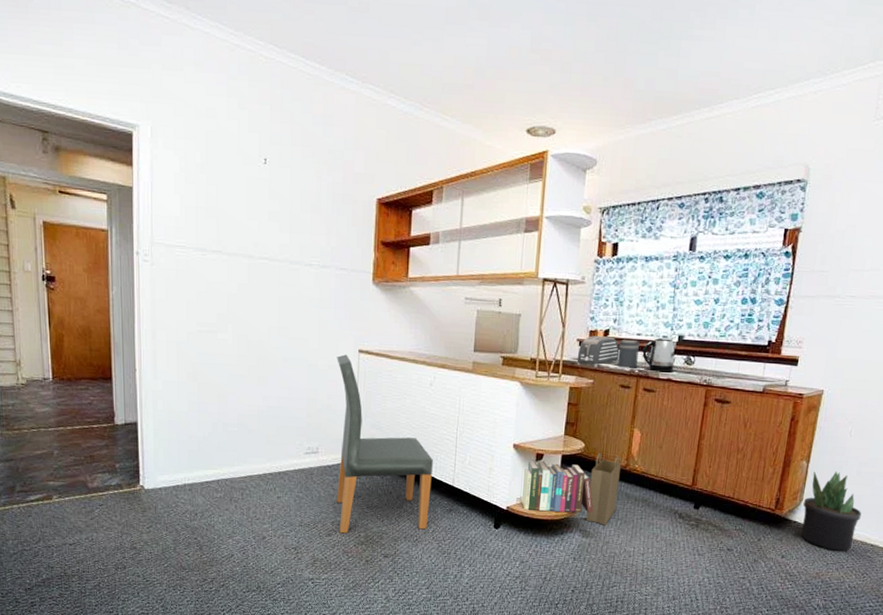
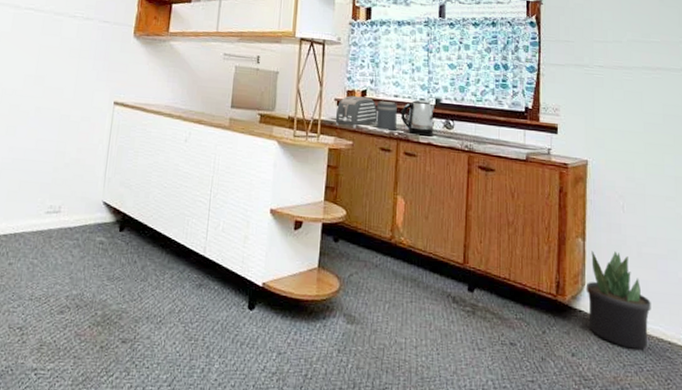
dining chair: present [337,354,433,534] -> none [73,106,184,311]
books: present [520,458,594,513] -> none [277,226,359,294]
shopping bag: present [585,453,621,526] -> none [349,222,385,310]

